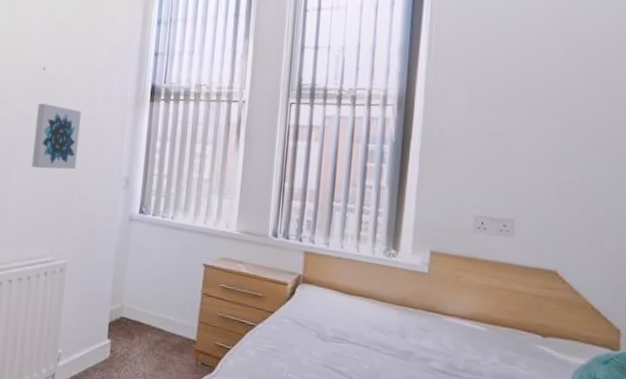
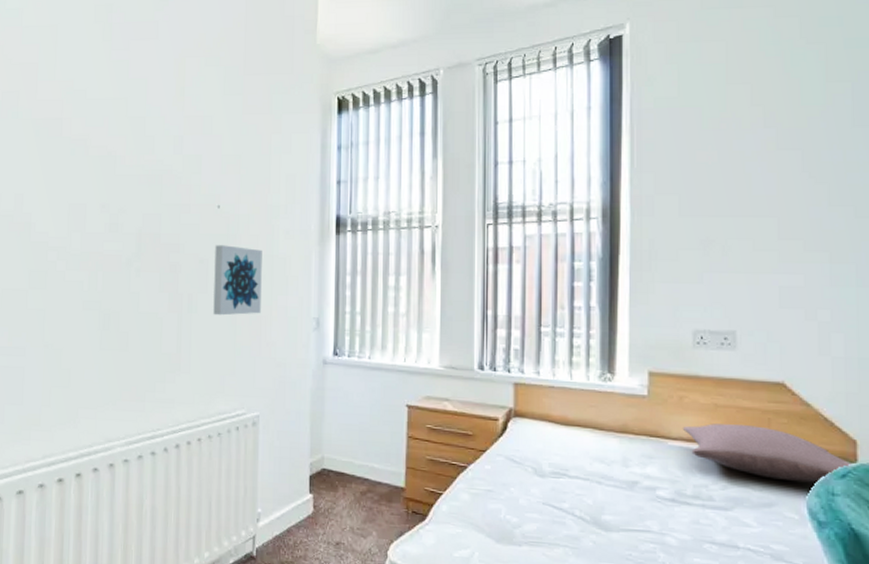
pillow: none [459,304,614,367] -> present [683,423,852,483]

